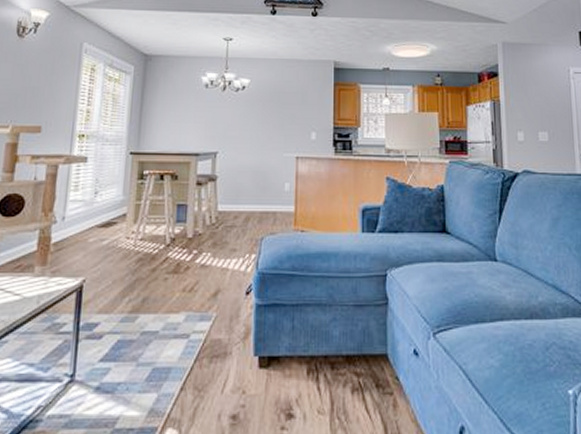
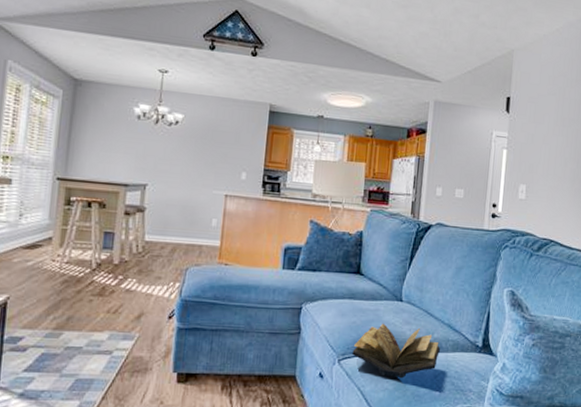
book: none [448,287,548,353] -> present [352,323,440,379]

